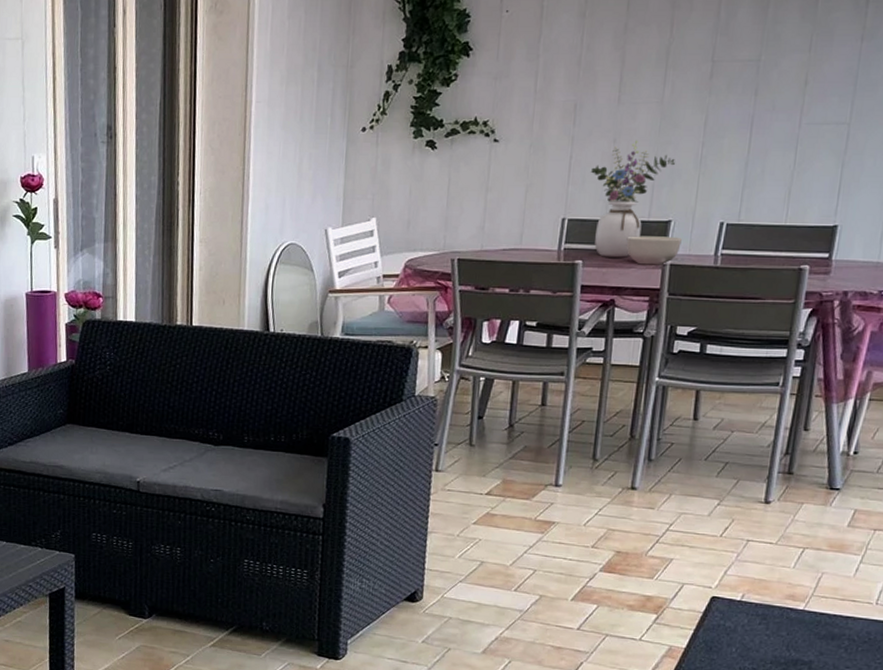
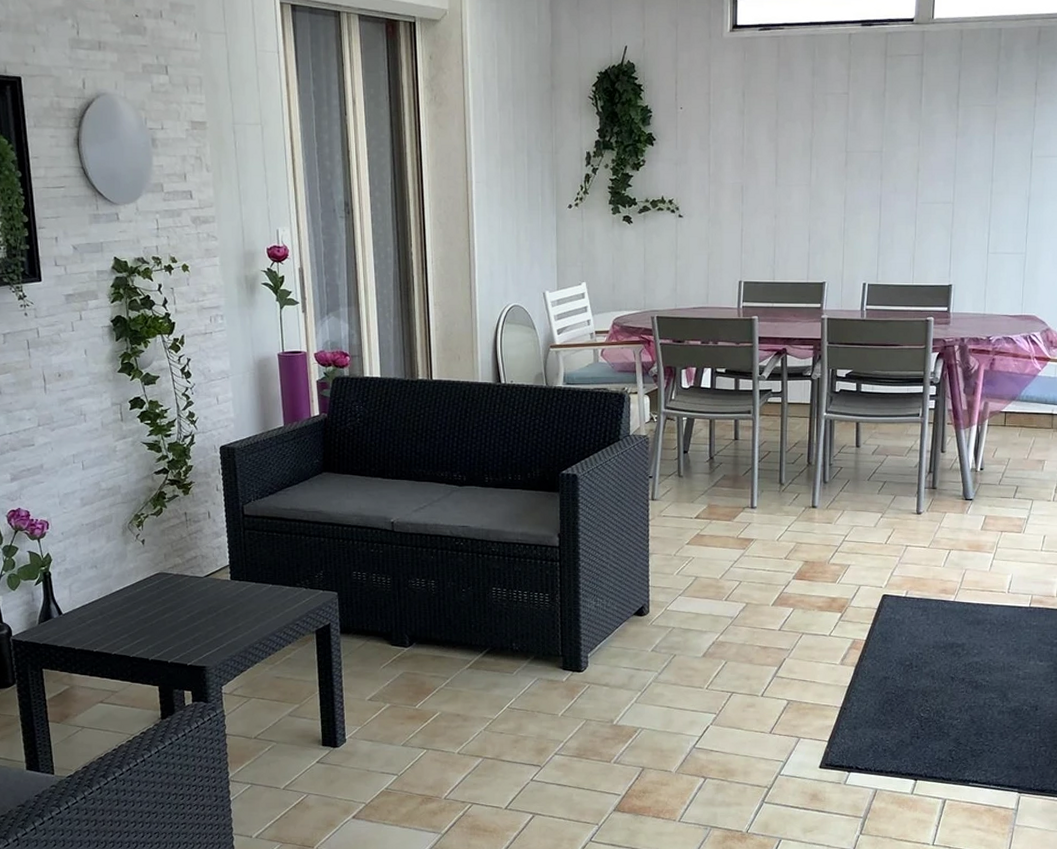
bouquet: present [590,140,676,260] -> none [758,216,825,316]
bowl: present [626,236,683,267] -> none [791,295,836,320]

